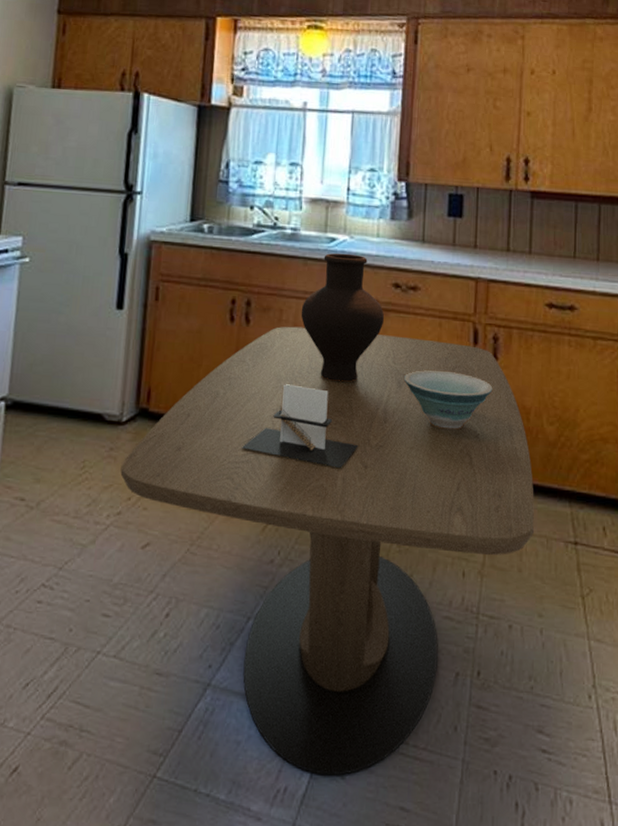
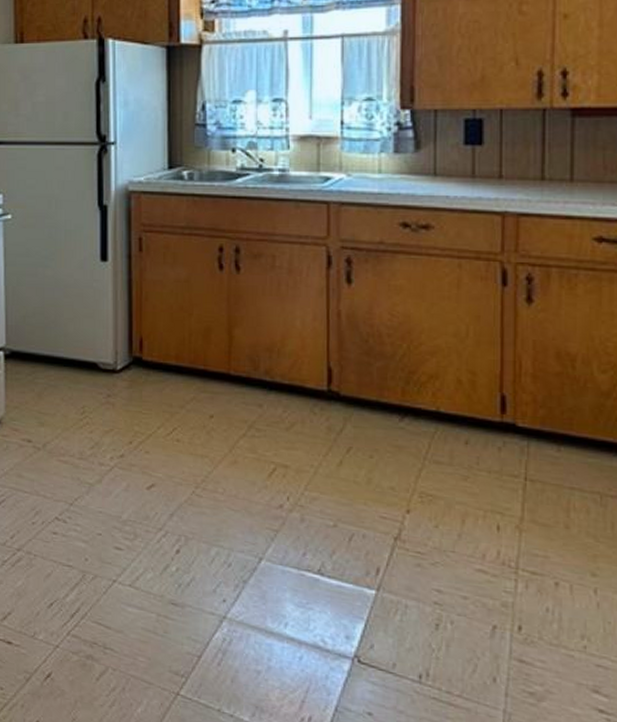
dining table: present [120,326,535,776] -> none [120,272,585,712]
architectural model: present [241,384,358,468] -> none [240,332,369,416]
vase: present [301,253,385,382] -> none [296,193,393,329]
bowl: present [403,370,493,429] -> none [418,314,528,378]

